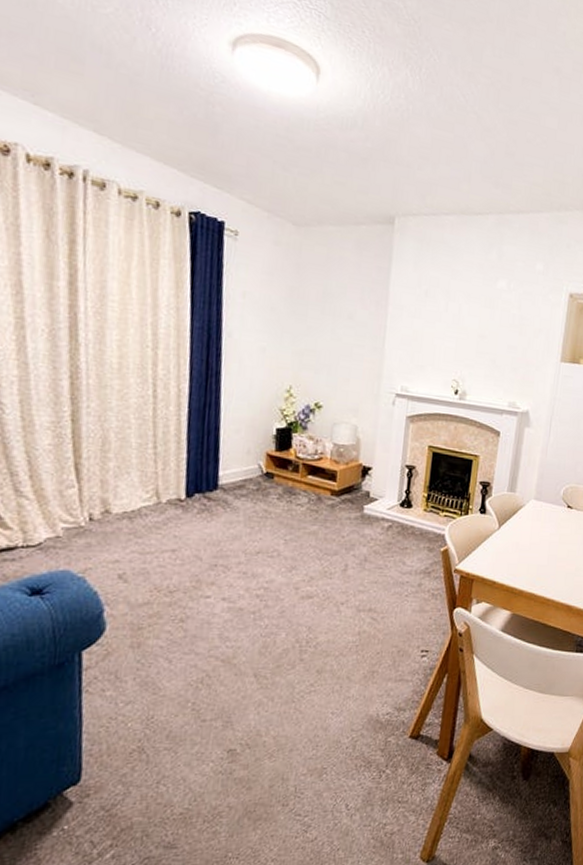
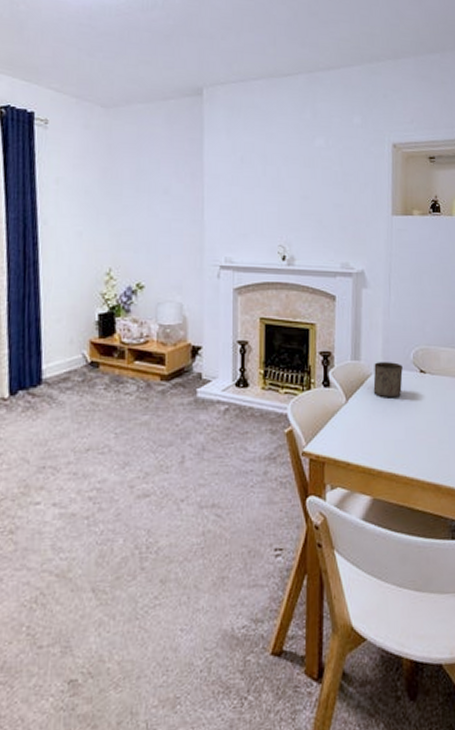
cup: none [524,495,553,529] -> present [373,362,403,398]

